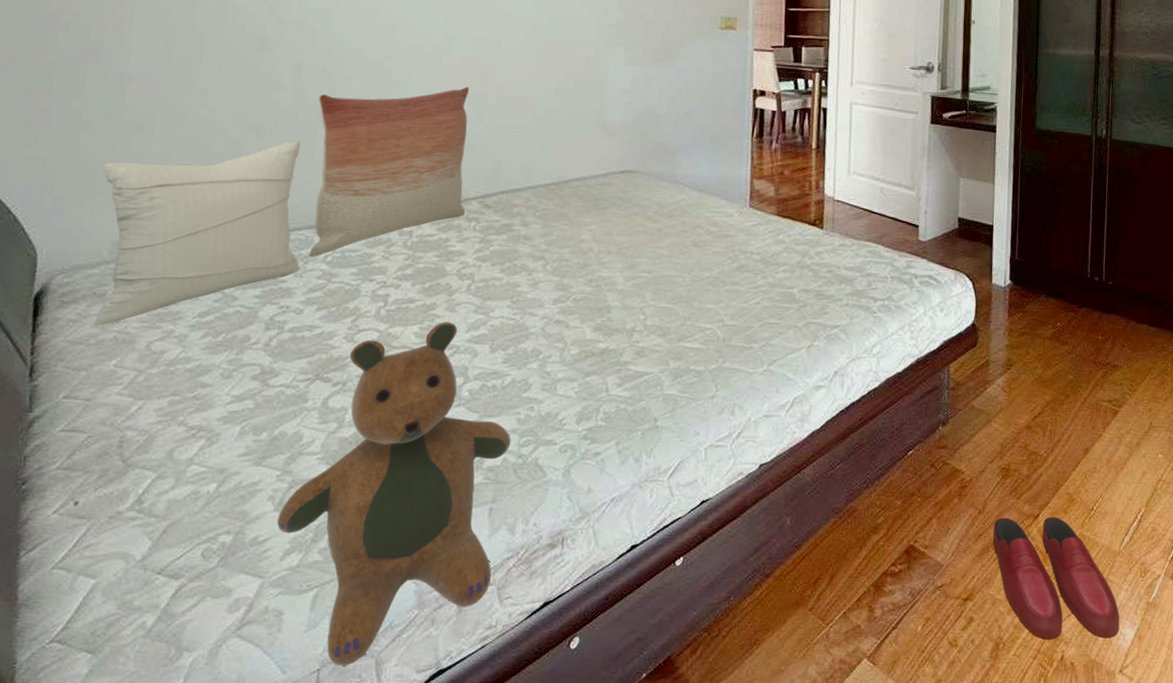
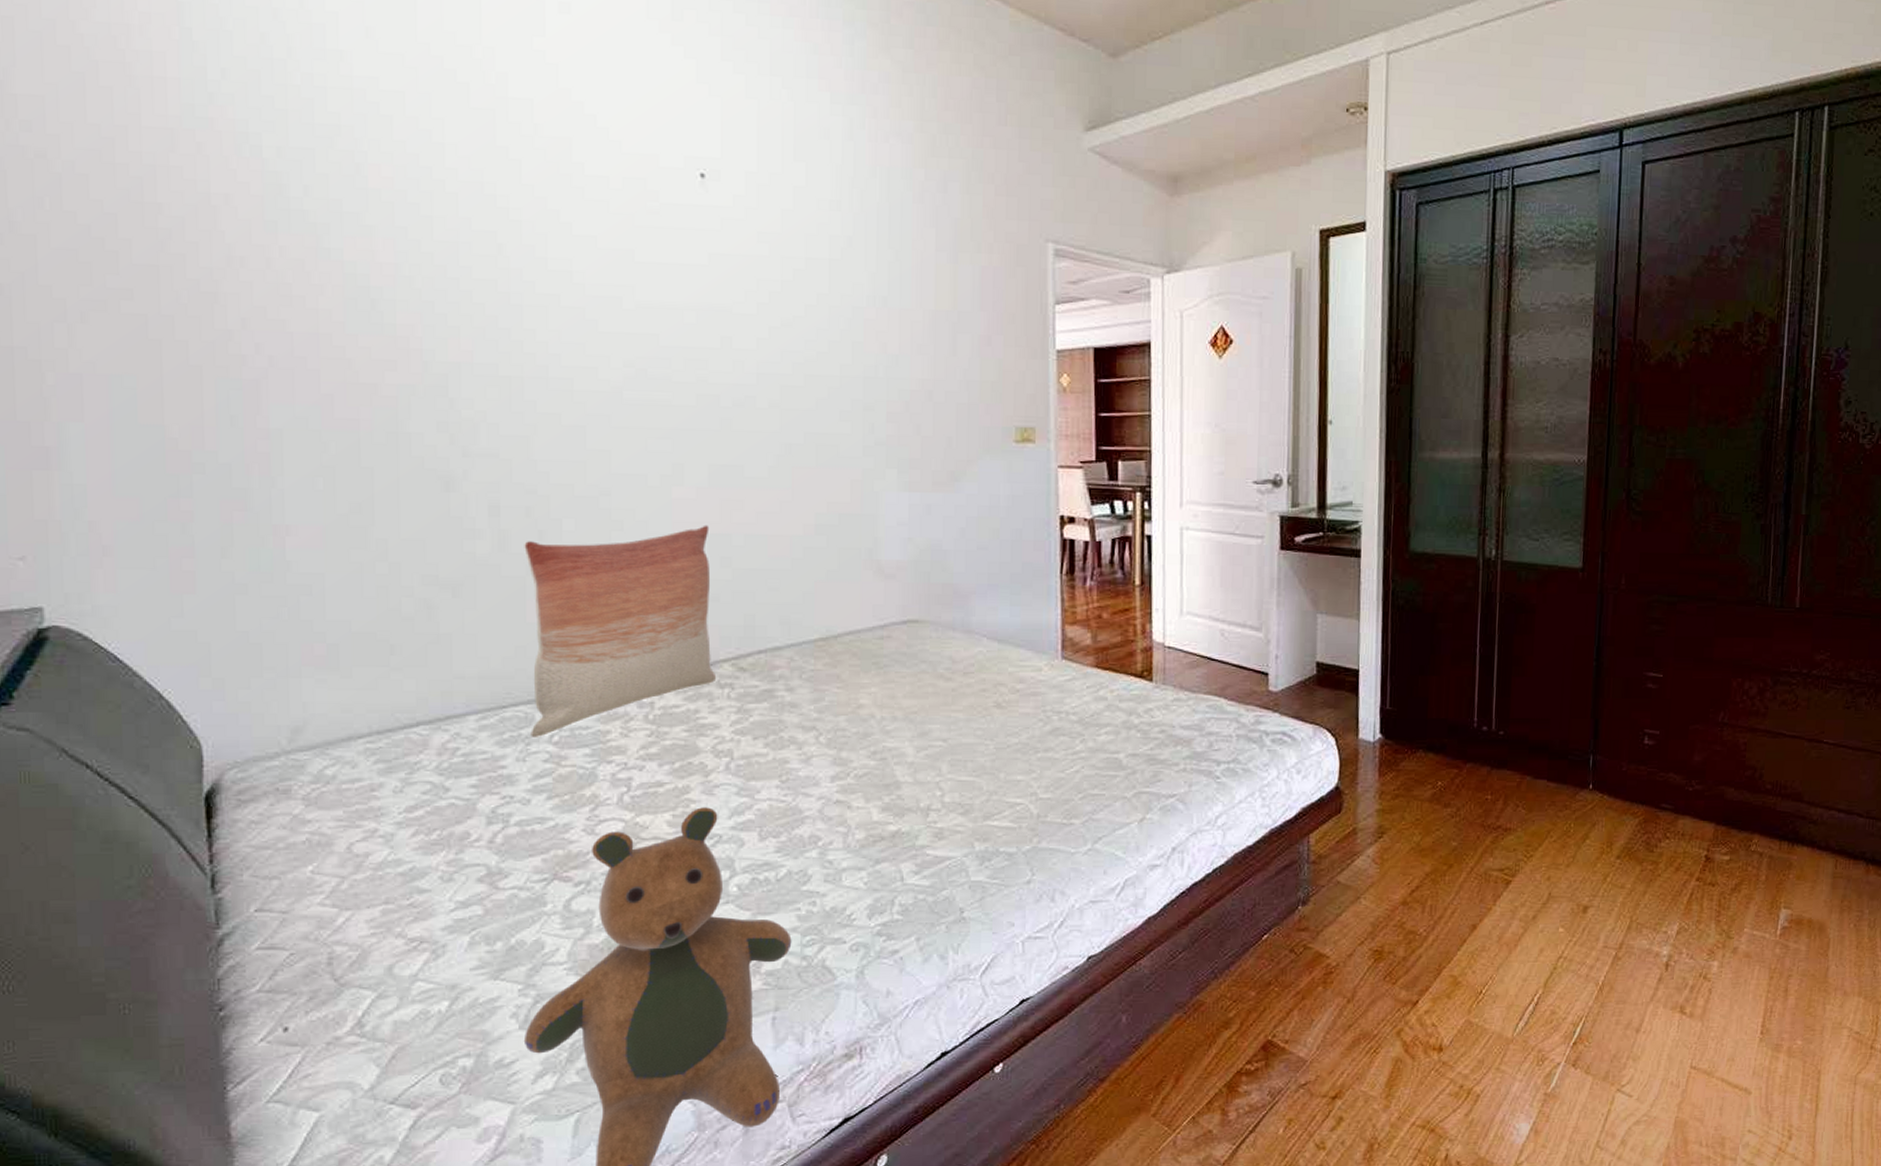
pillow: present [94,141,301,325] -> none [269,599,522,826]
slippers: present [993,517,1120,640] -> none [1365,1003,1514,1138]

